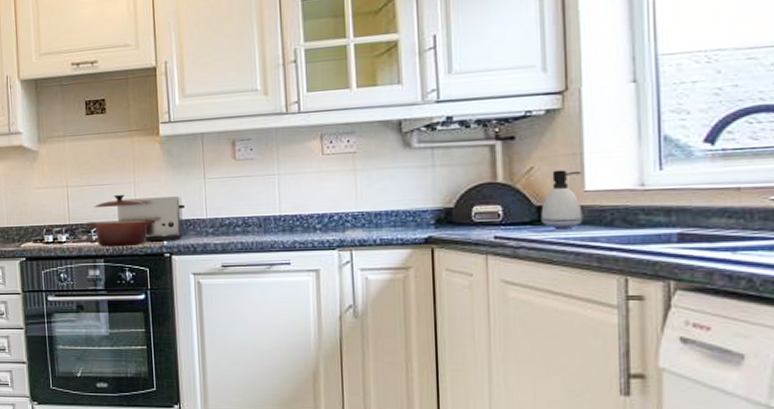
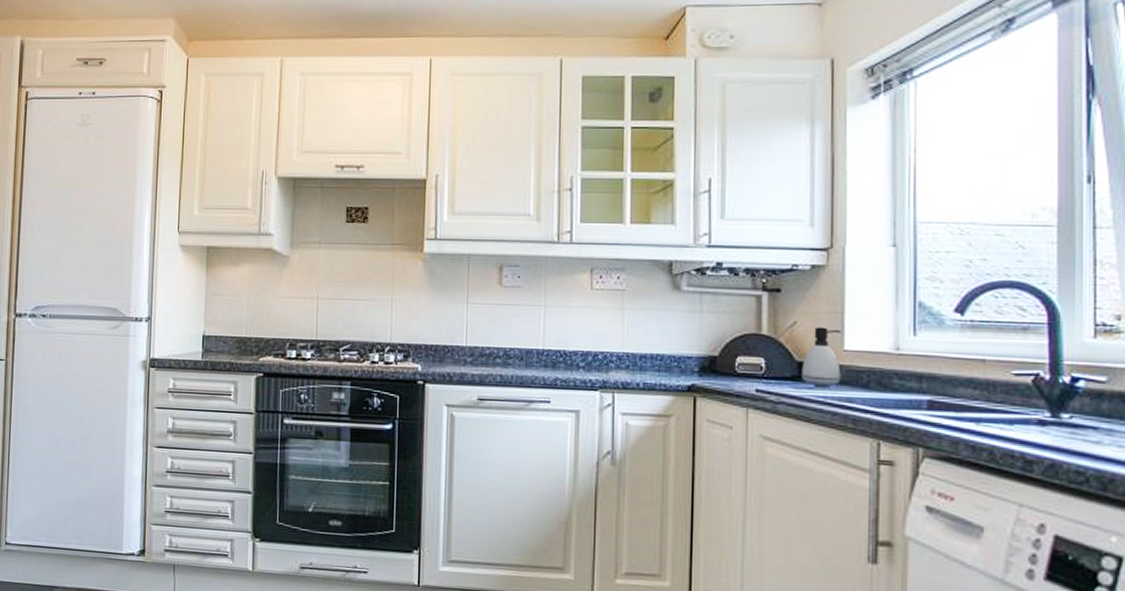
saucepan: present [86,194,155,248] -> none [335,311,411,371]
toaster: present [117,196,186,241] -> none [371,317,445,368]

